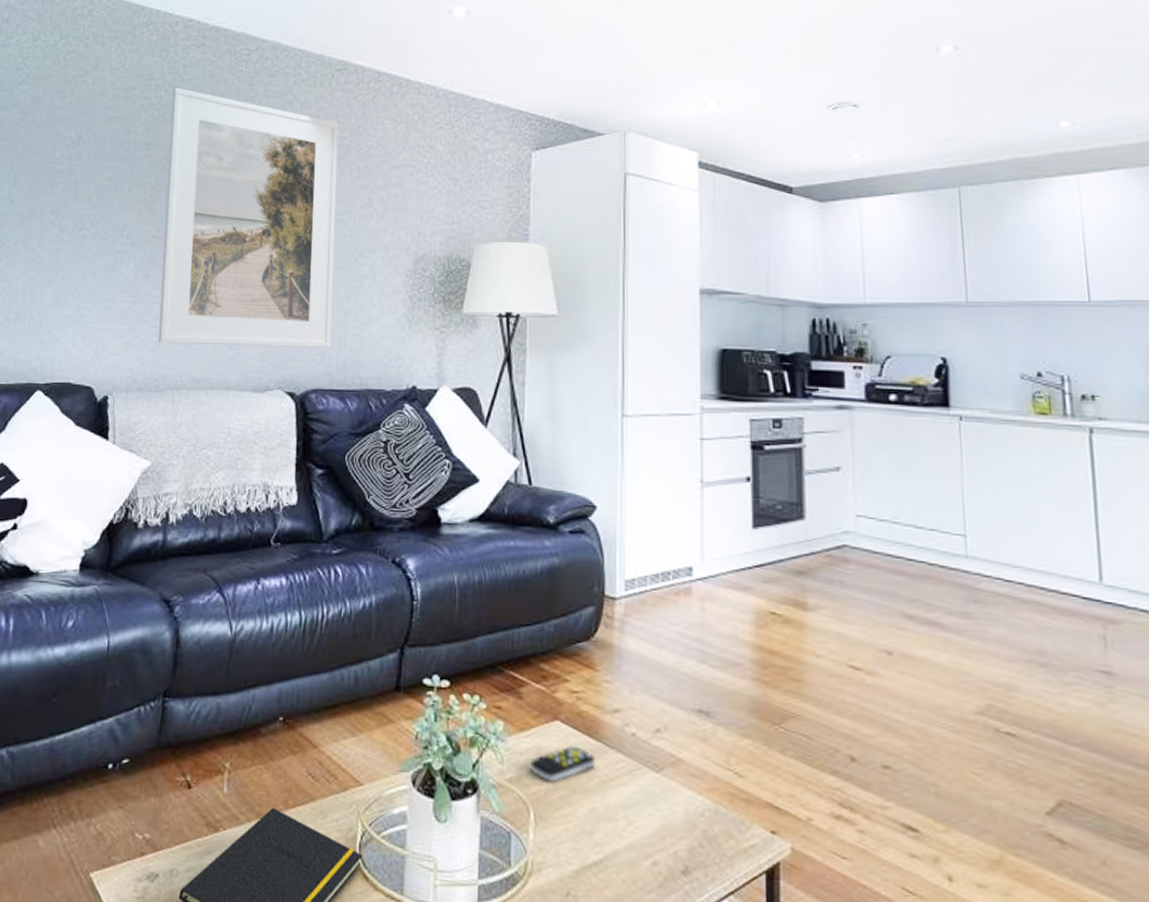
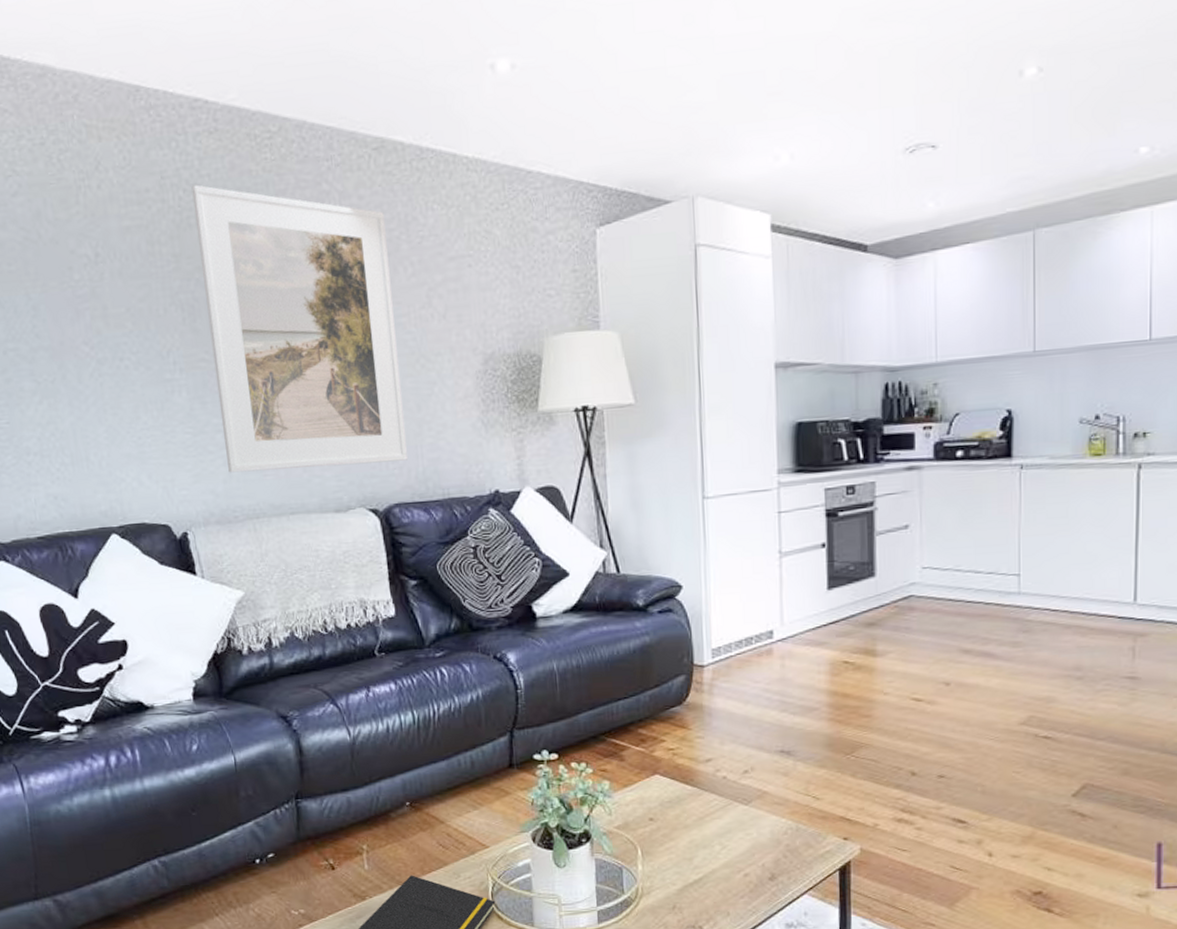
remote control: present [530,745,596,783] -> none [635,793,693,825]

